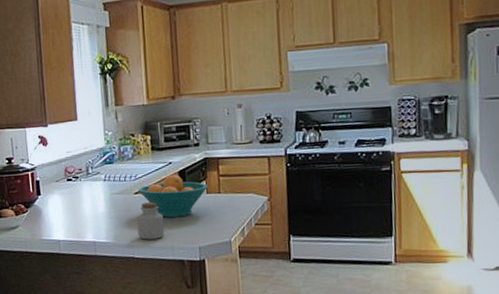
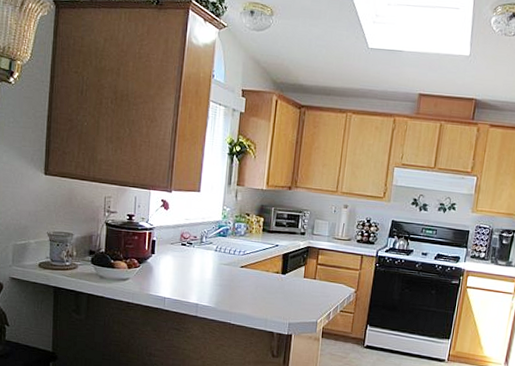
jar: present [136,202,164,240] -> none [237,276,263,311]
fruit bowl: present [138,174,209,218] -> none [244,255,307,294]

